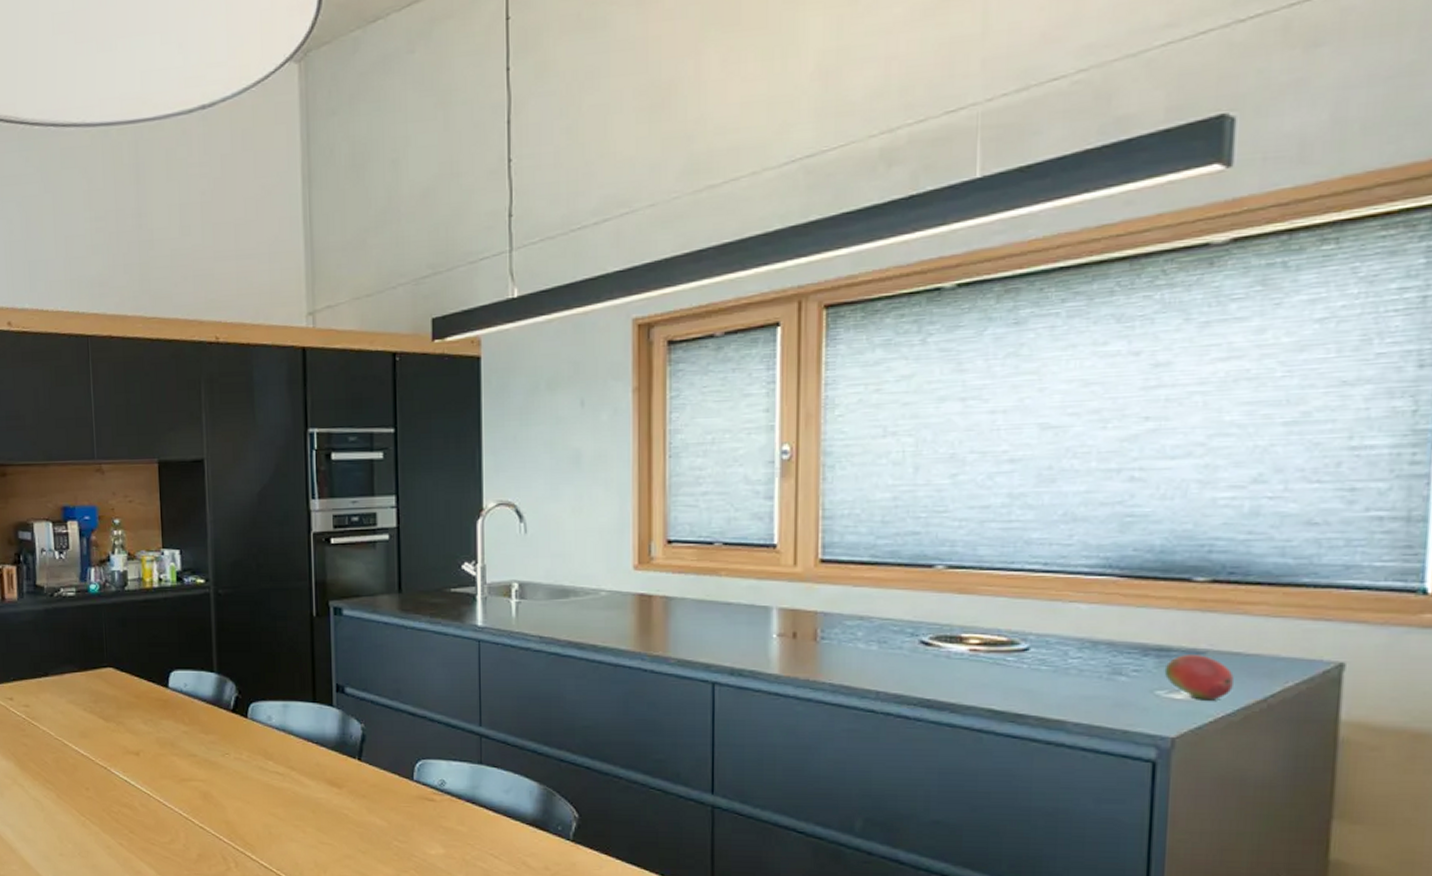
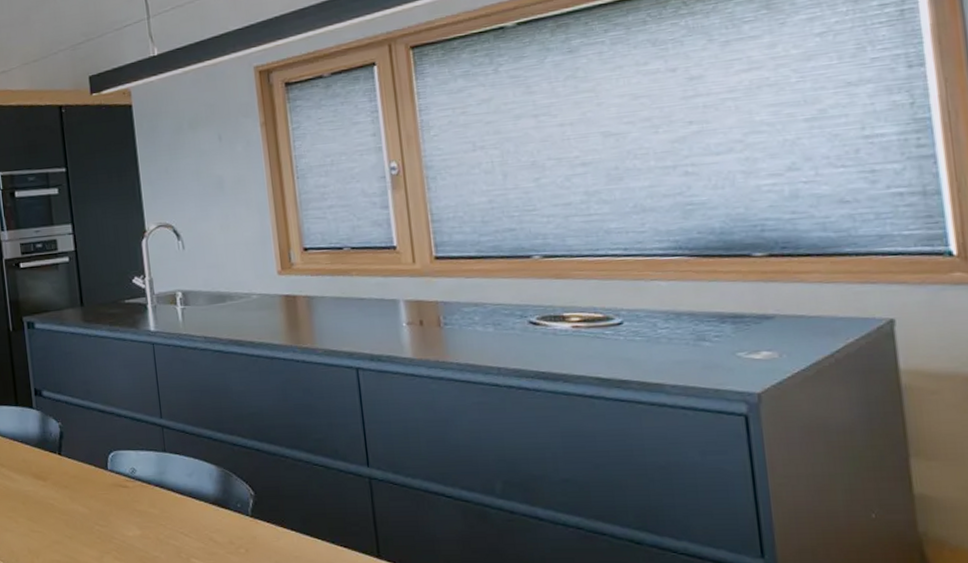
fruit: present [1164,655,1234,700] -> none [741,319,803,359]

